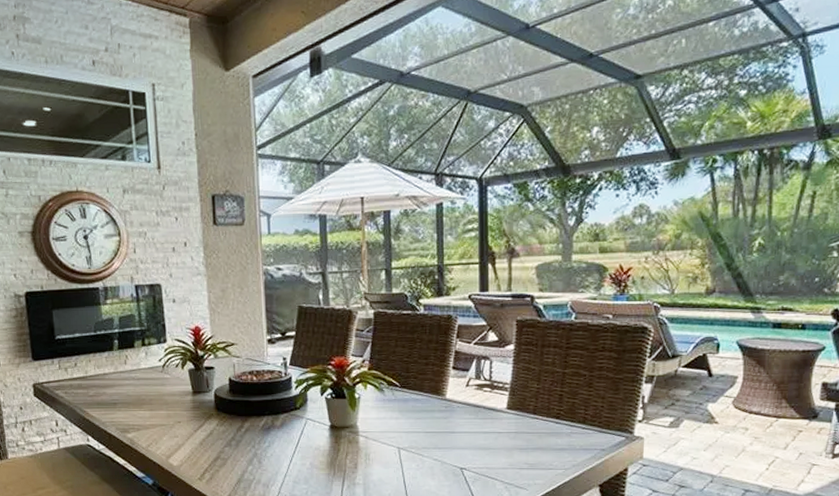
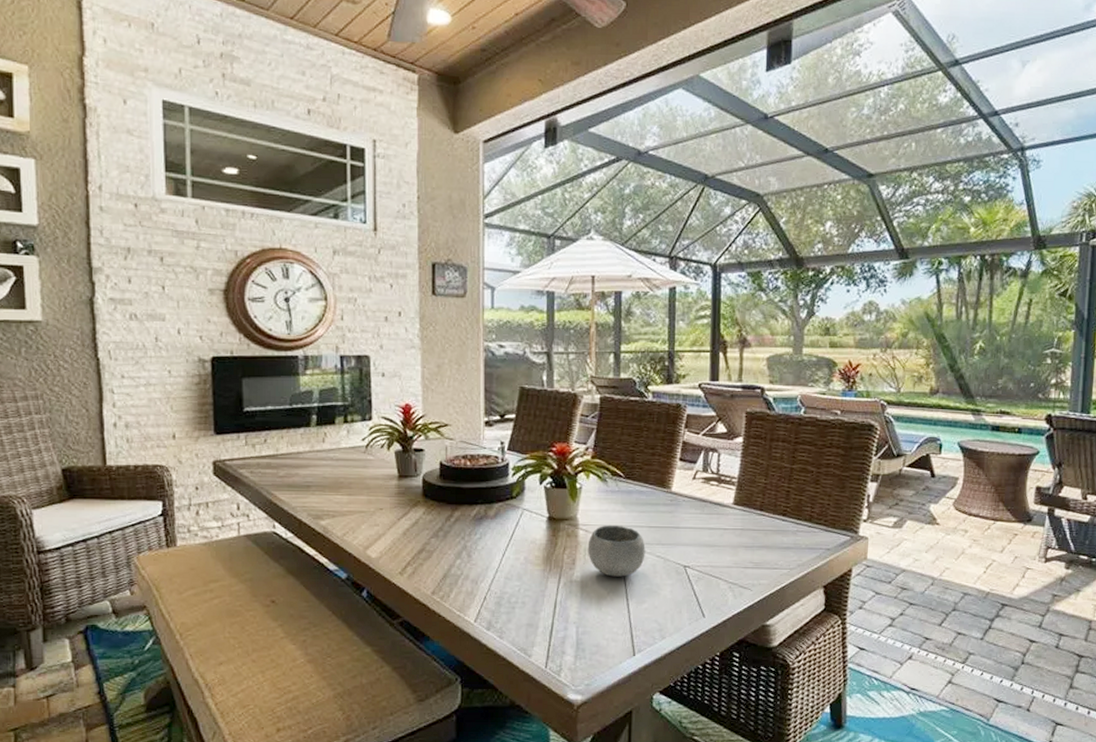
bowl: none [368,431,423,479] -> present [587,525,646,577]

